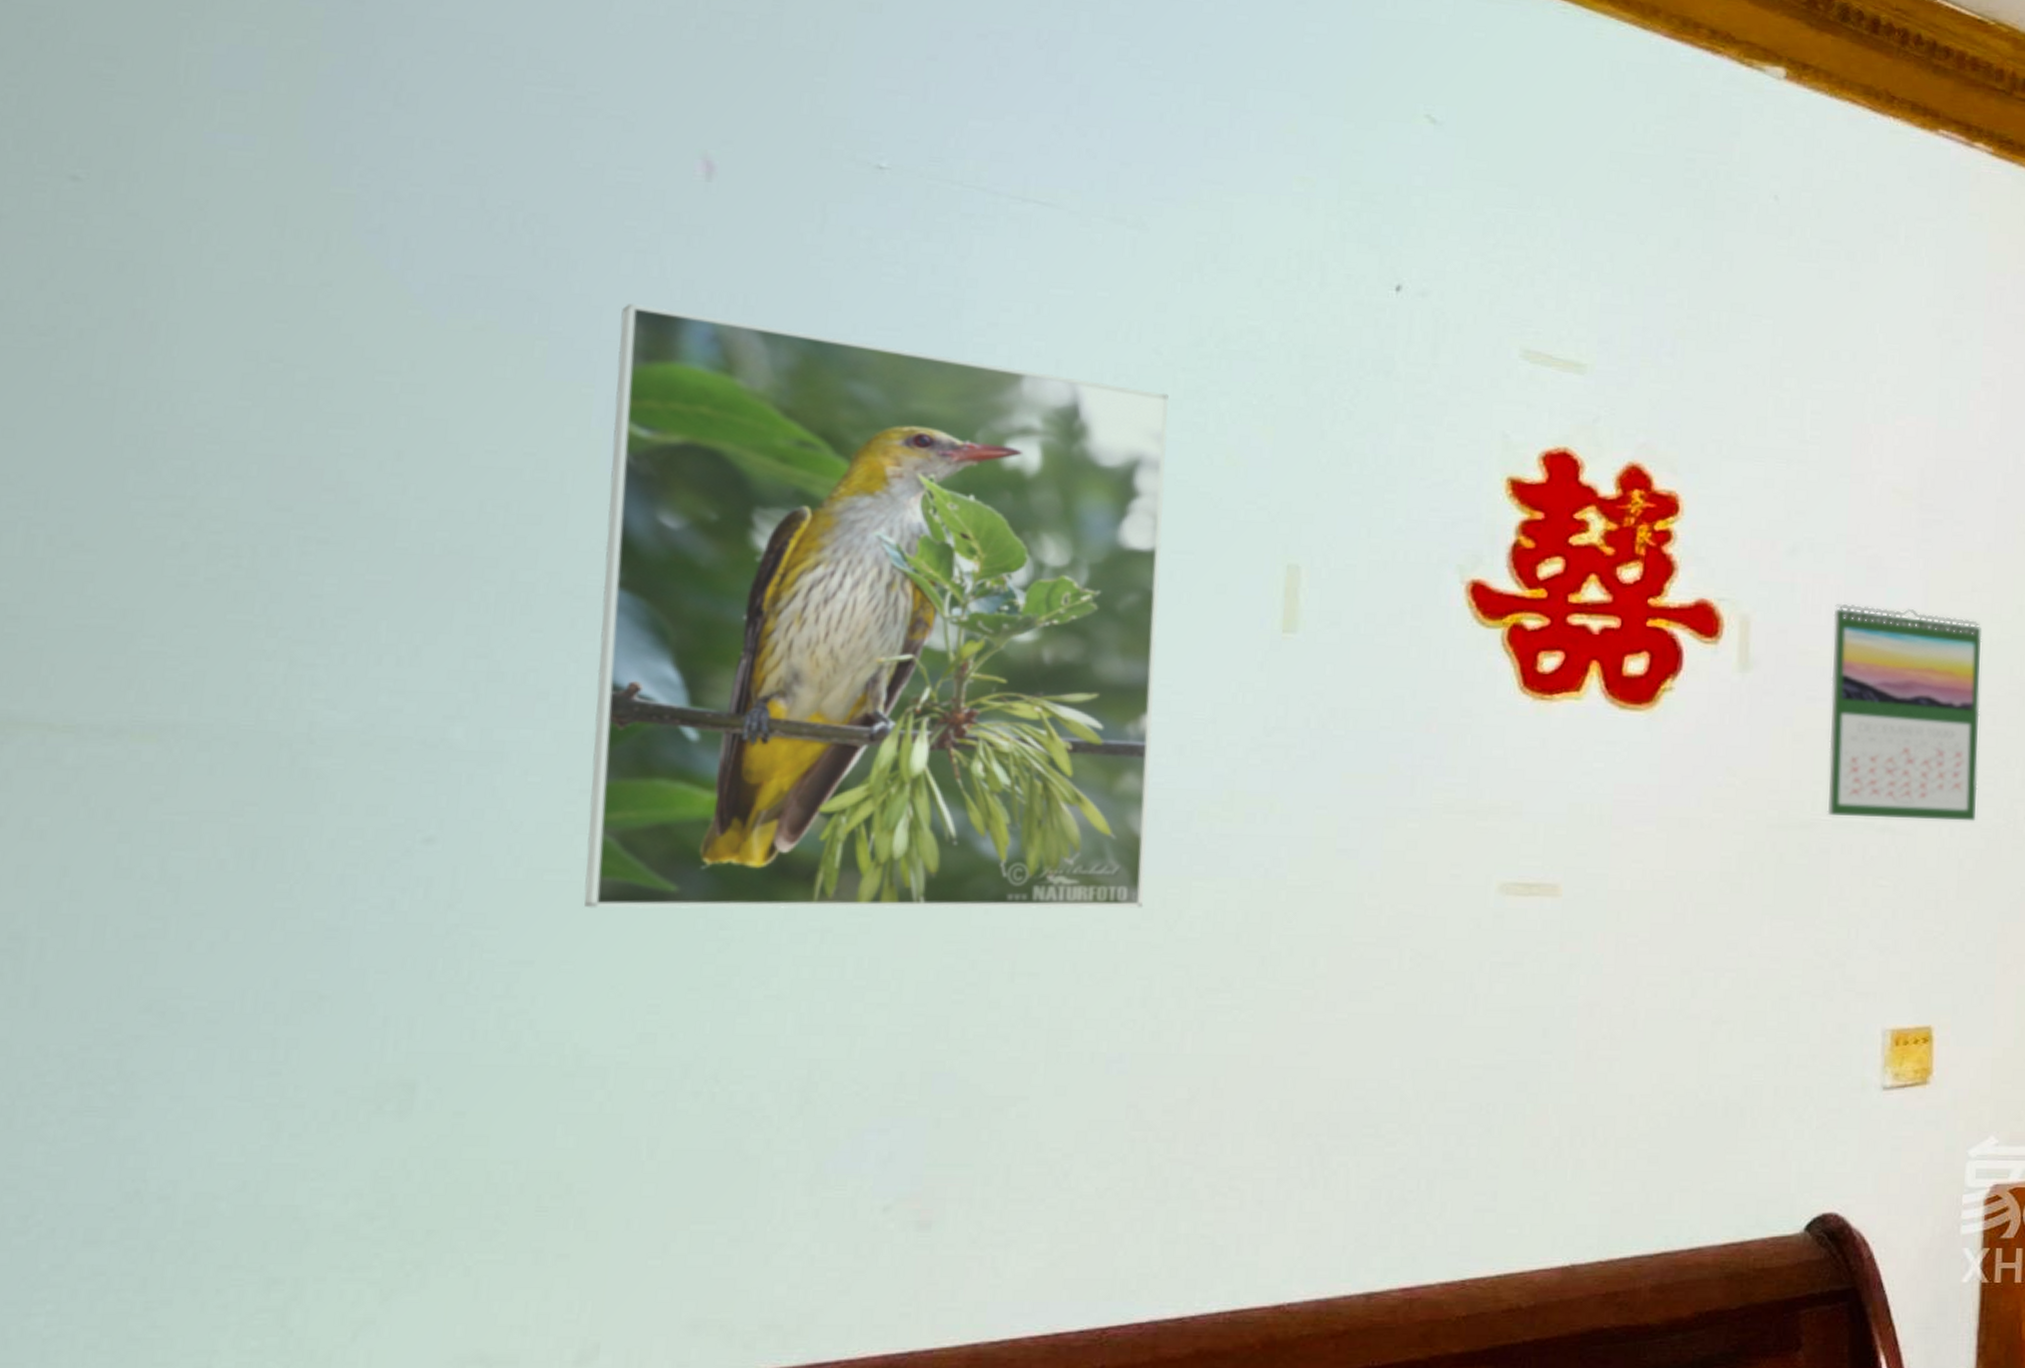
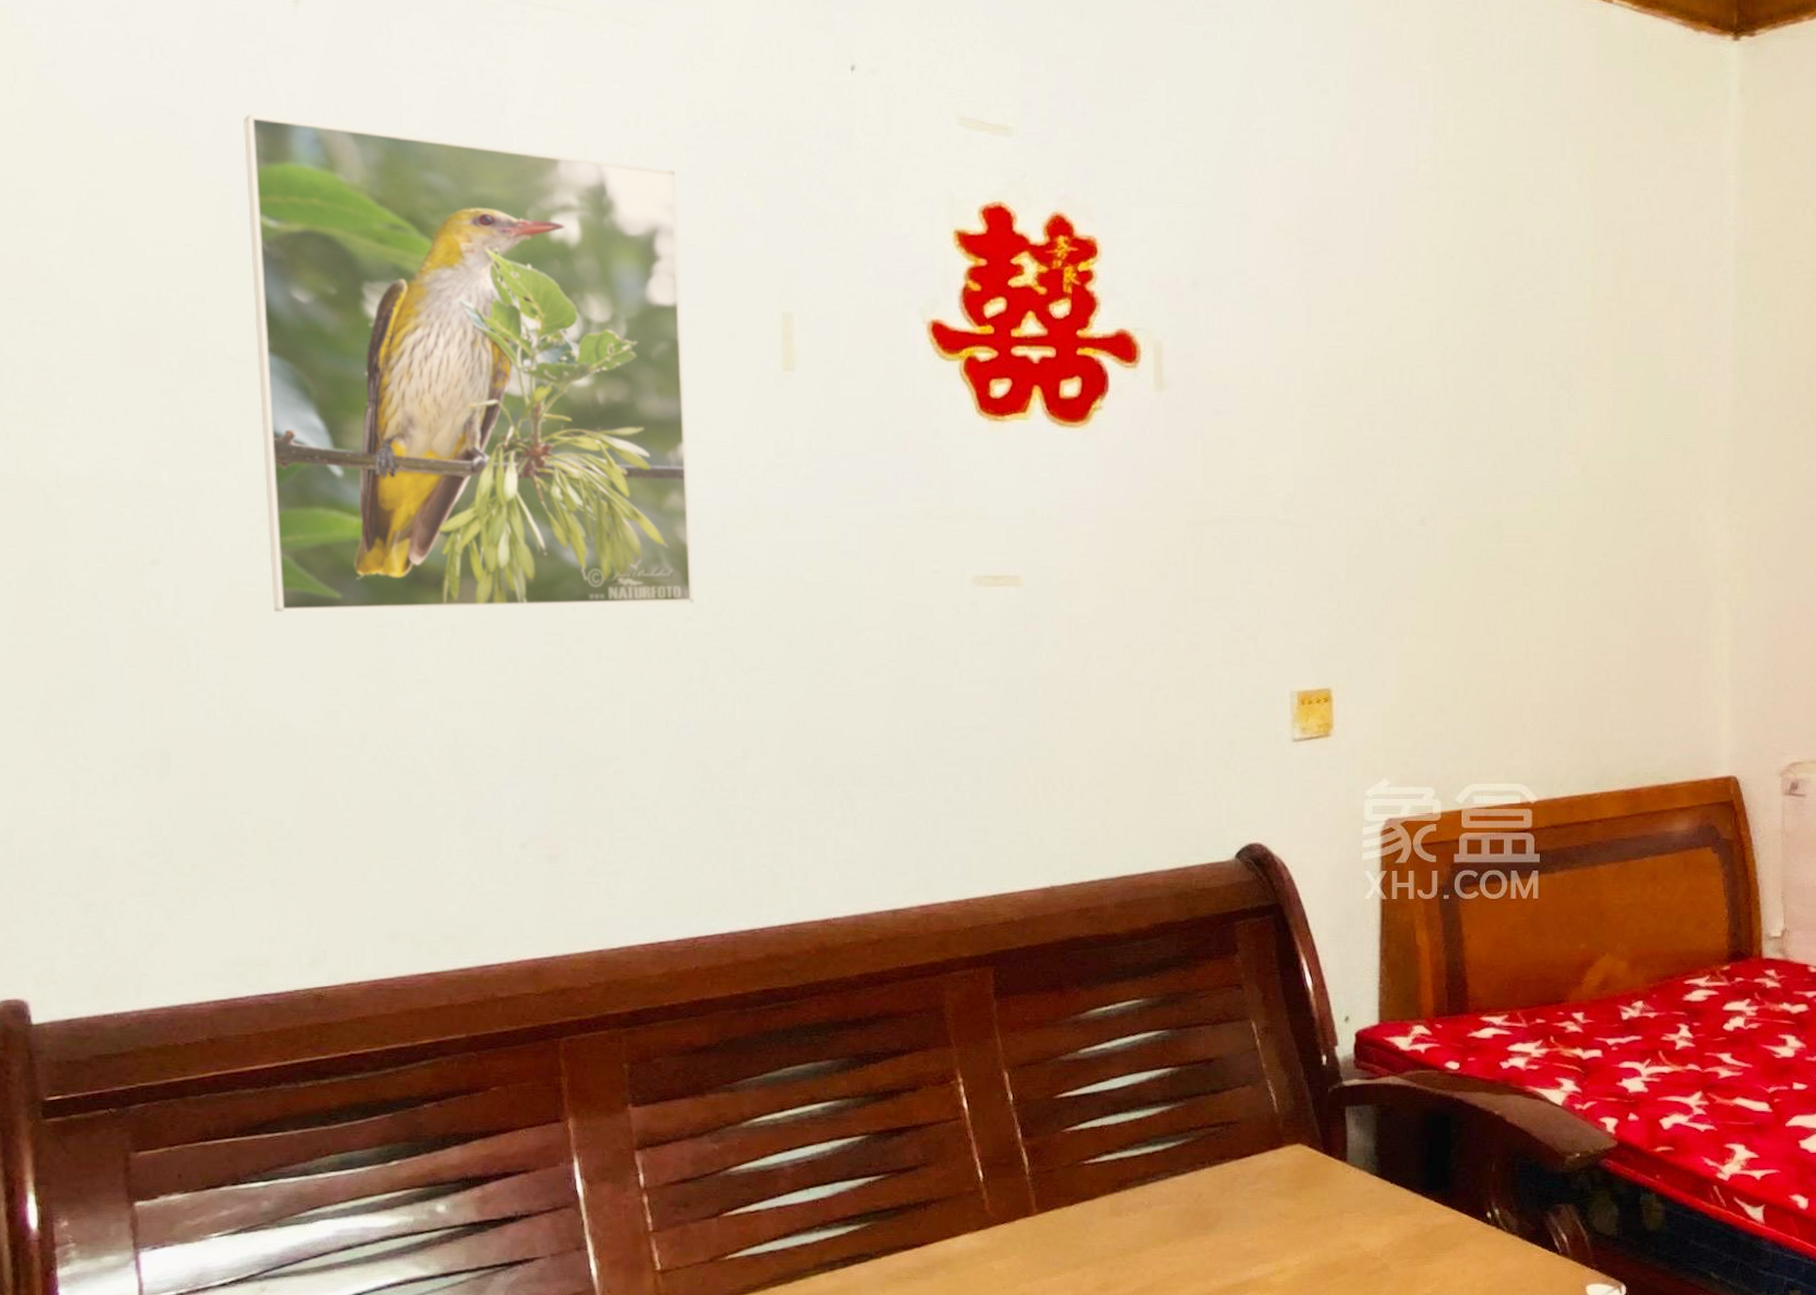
calendar: present [1827,603,1982,822] -> none [1231,328,1360,514]

